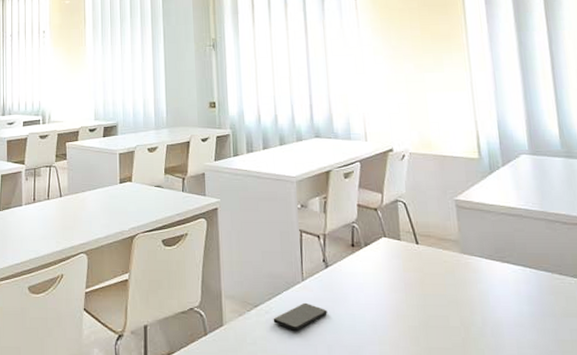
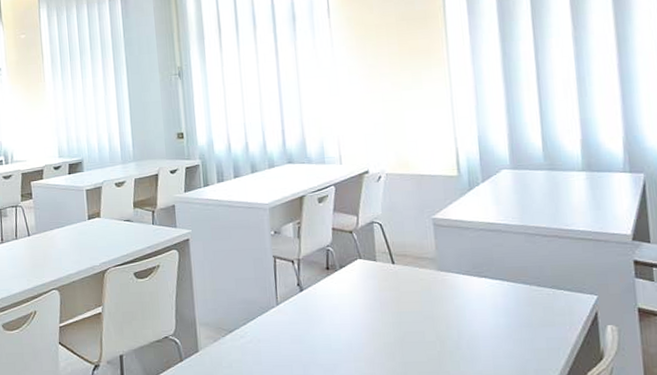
smartphone: present [273,302,327,331] -> none [248,325,303,353]

